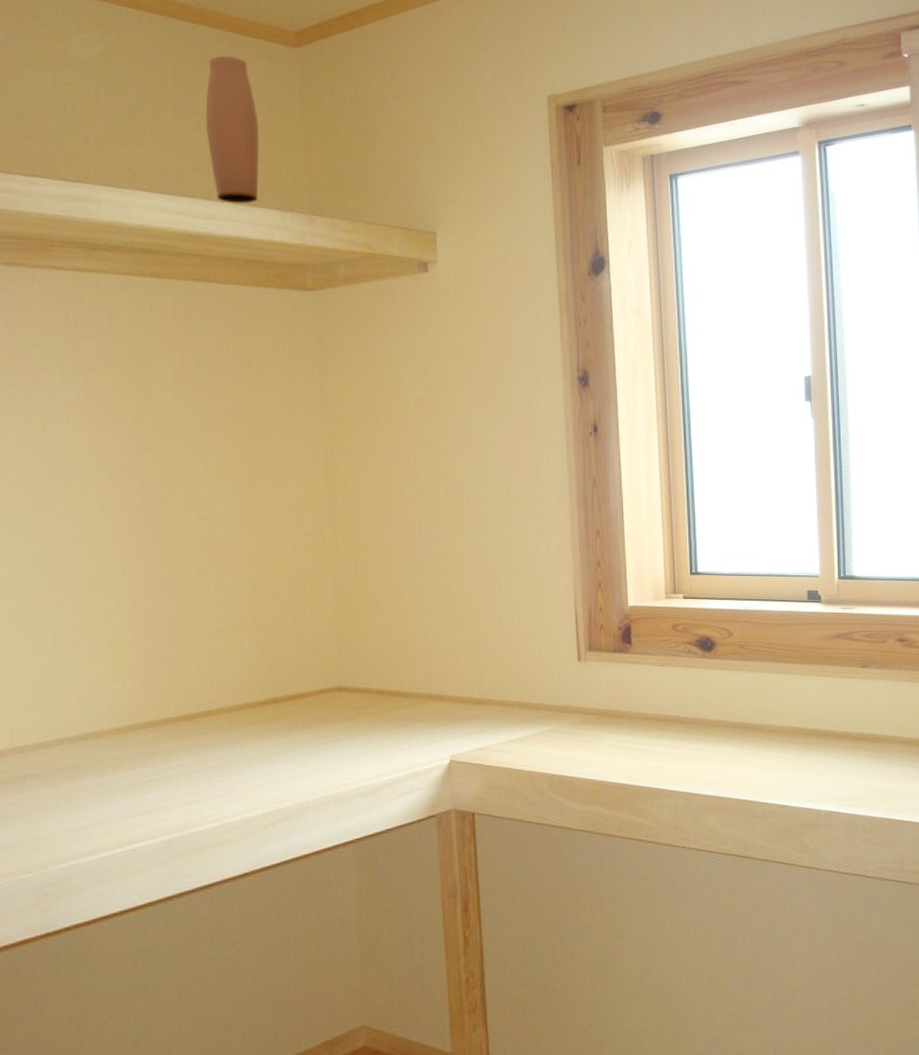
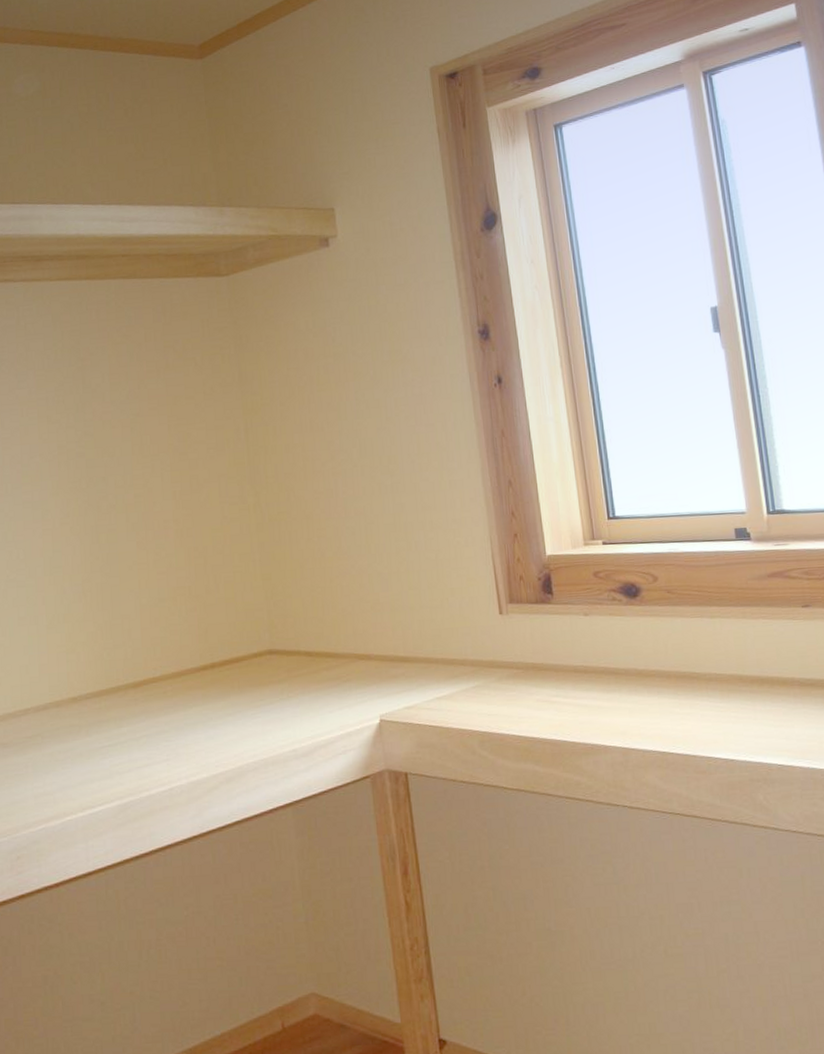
vase: present [205,55,259,204] -> none [125,75,174,206]

